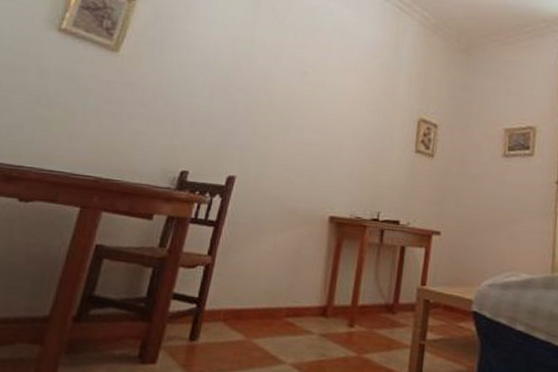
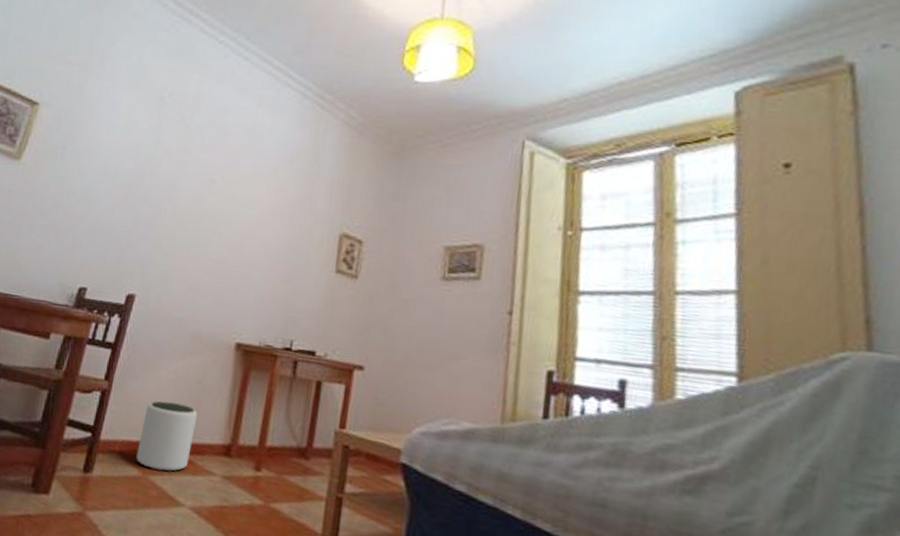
plant pot: none [240,271,296,334] -> present [136,401,198,472]

